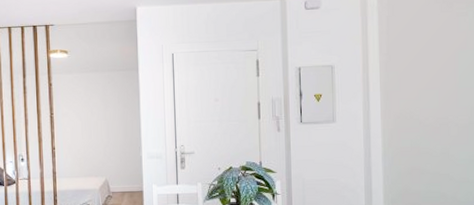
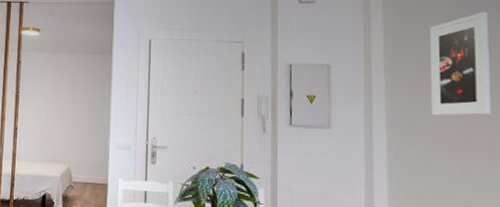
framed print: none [417,7,467,104] -> present [430,11,492,116]

